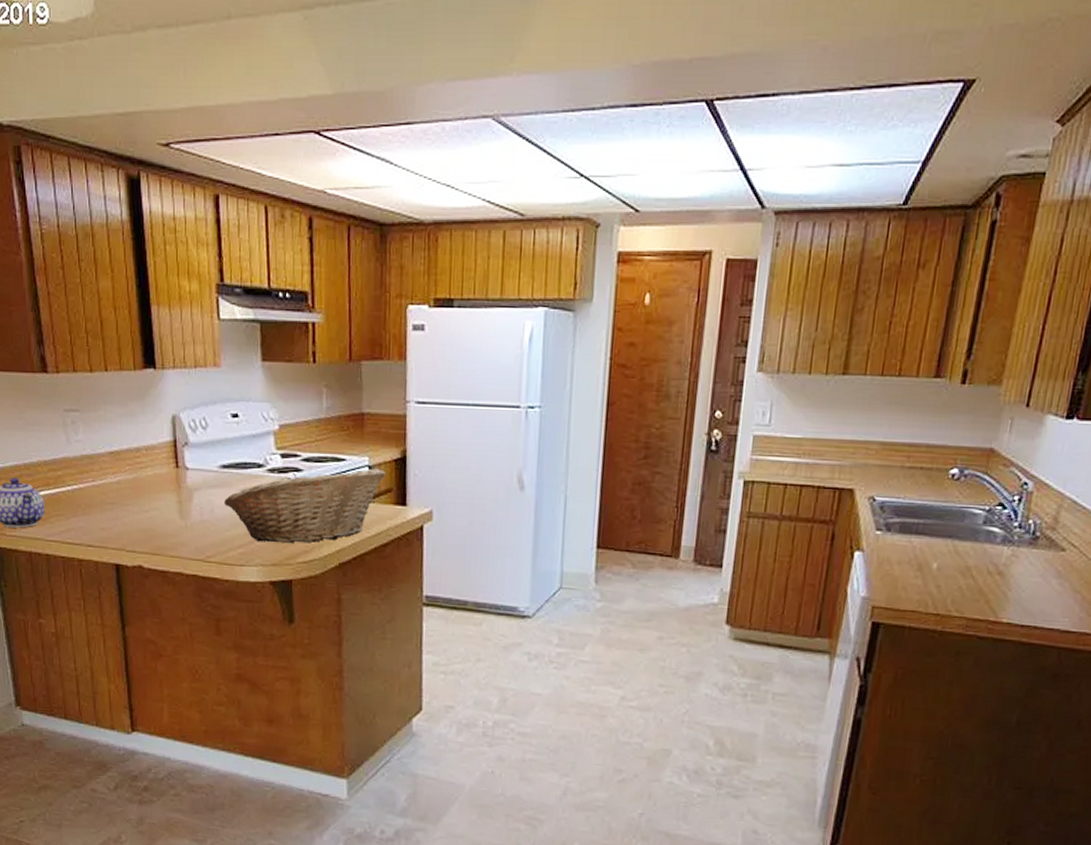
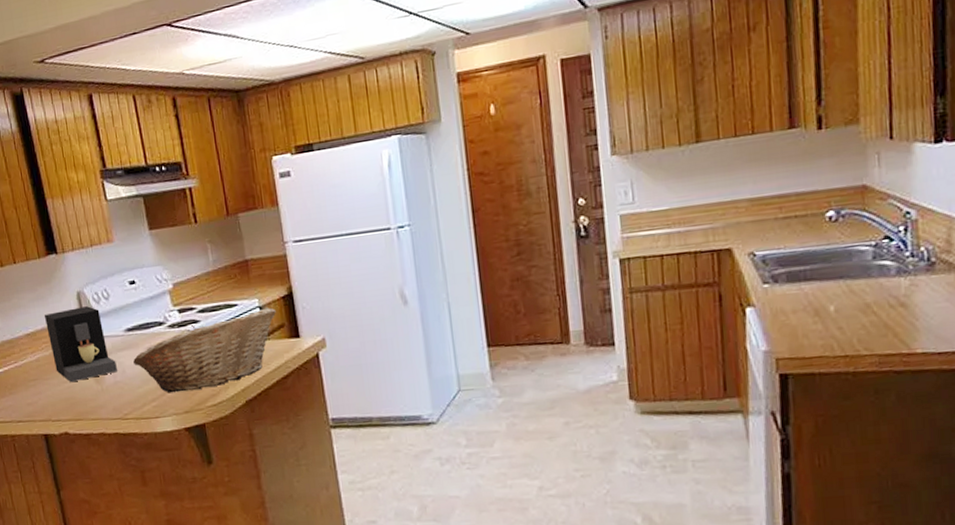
coffee maker: none [131,432,205,513] -> present [44,306,117,383]

